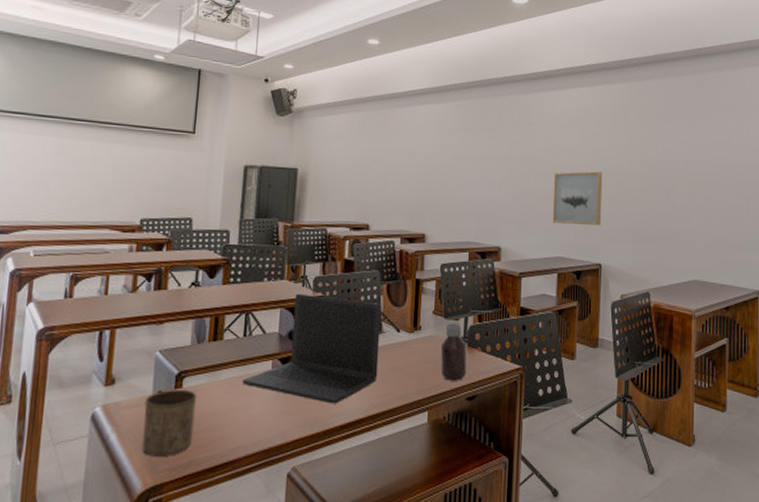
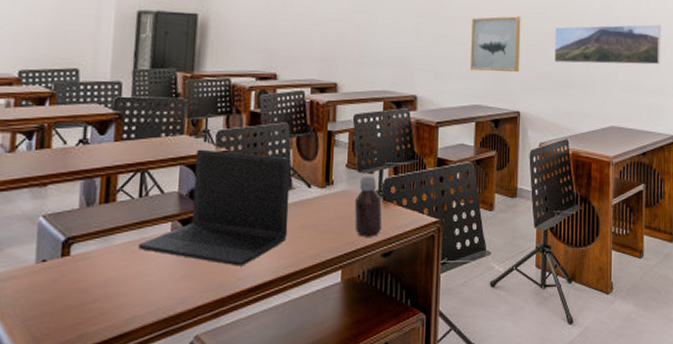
cup: present [142,389,197,456] -> none [24,256,86,332]
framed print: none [636,179,745,220] -> present [554,24,661,65]

